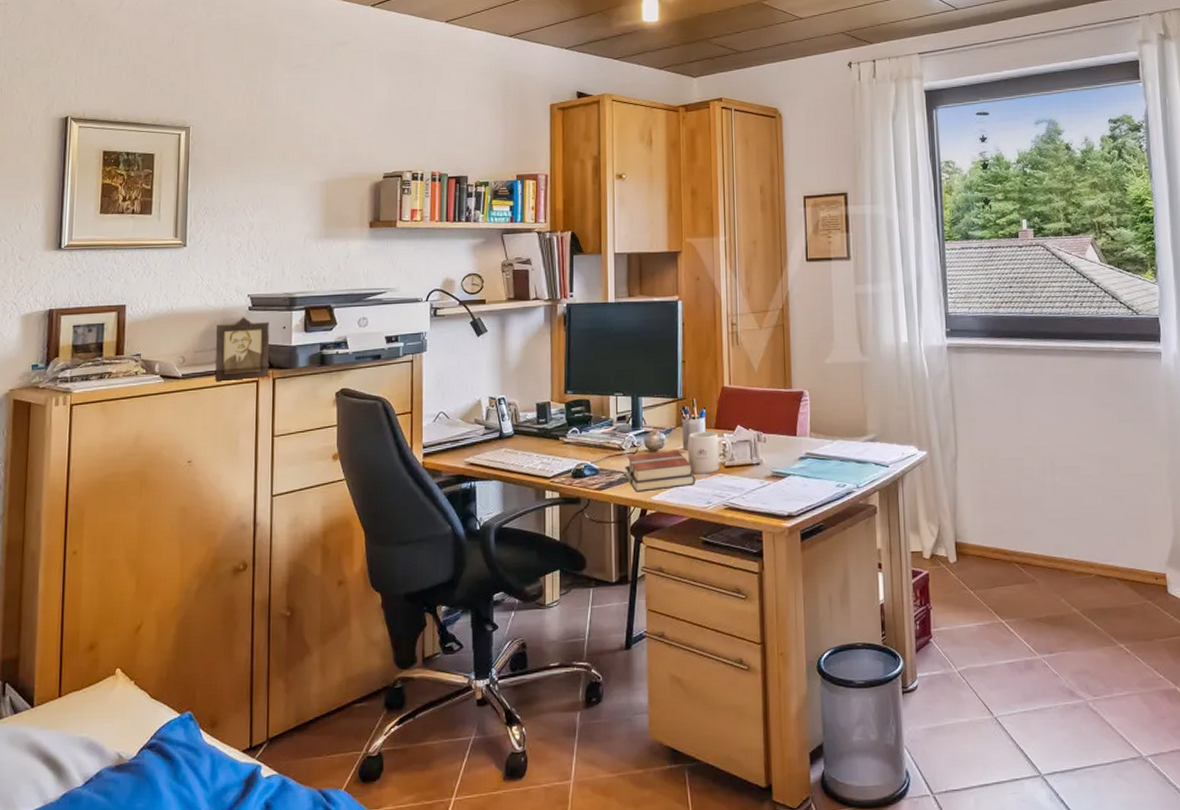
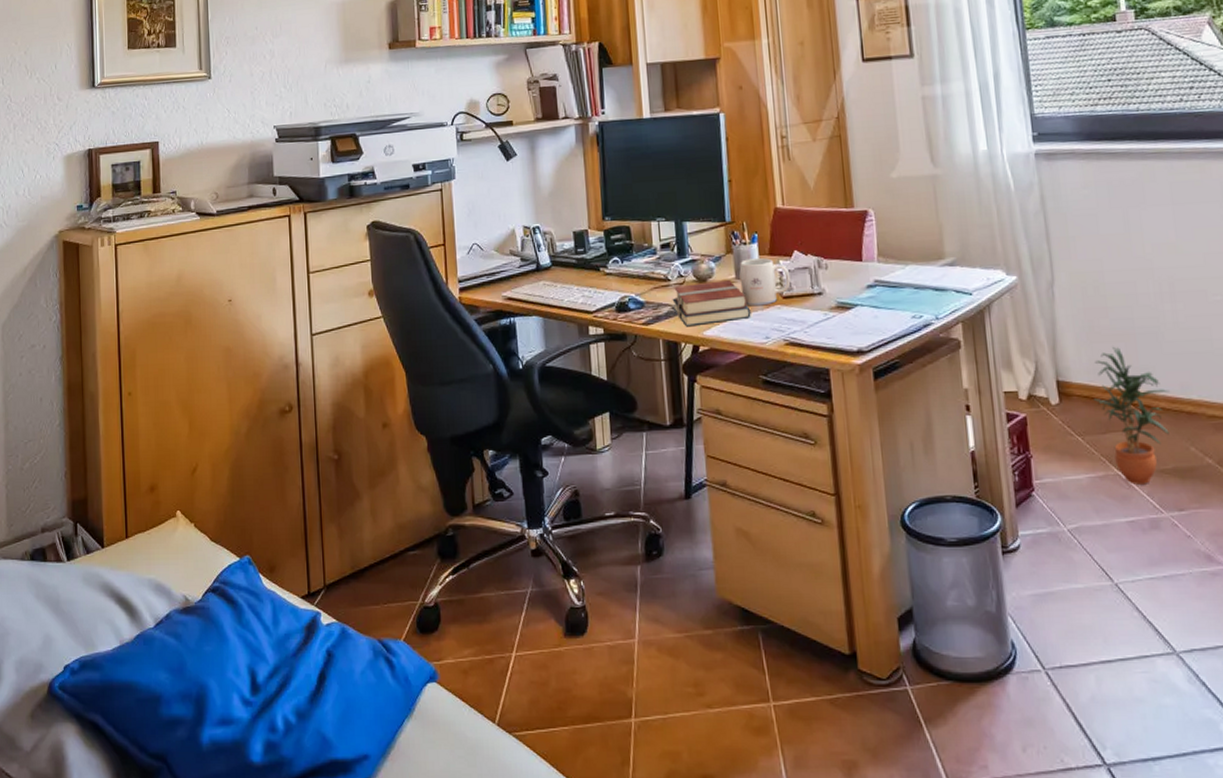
photo frame: present [215,317,270,382] -> none [246,149,300,218]
potted plant: none [984,513,1046,631] -> present [1093,346,1169,485]

